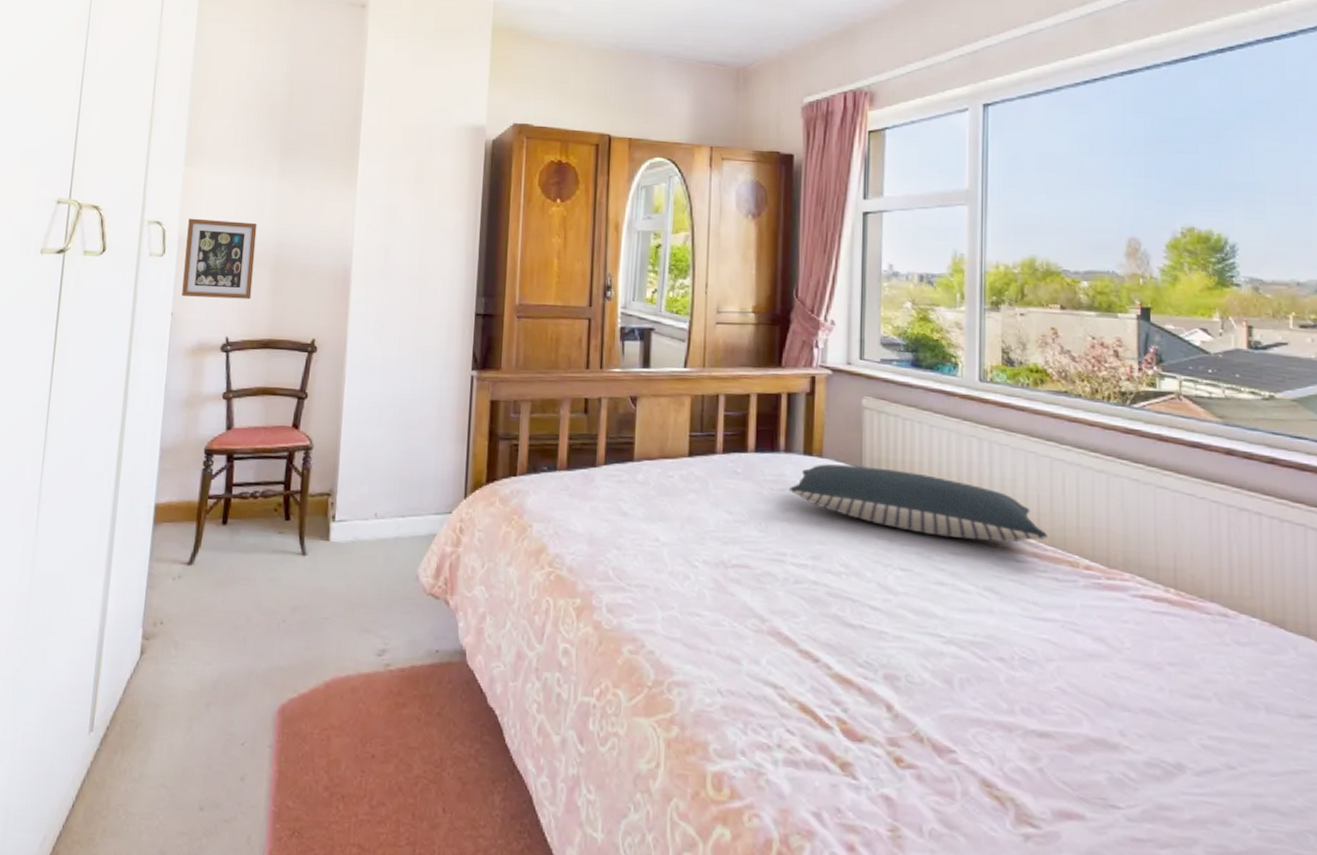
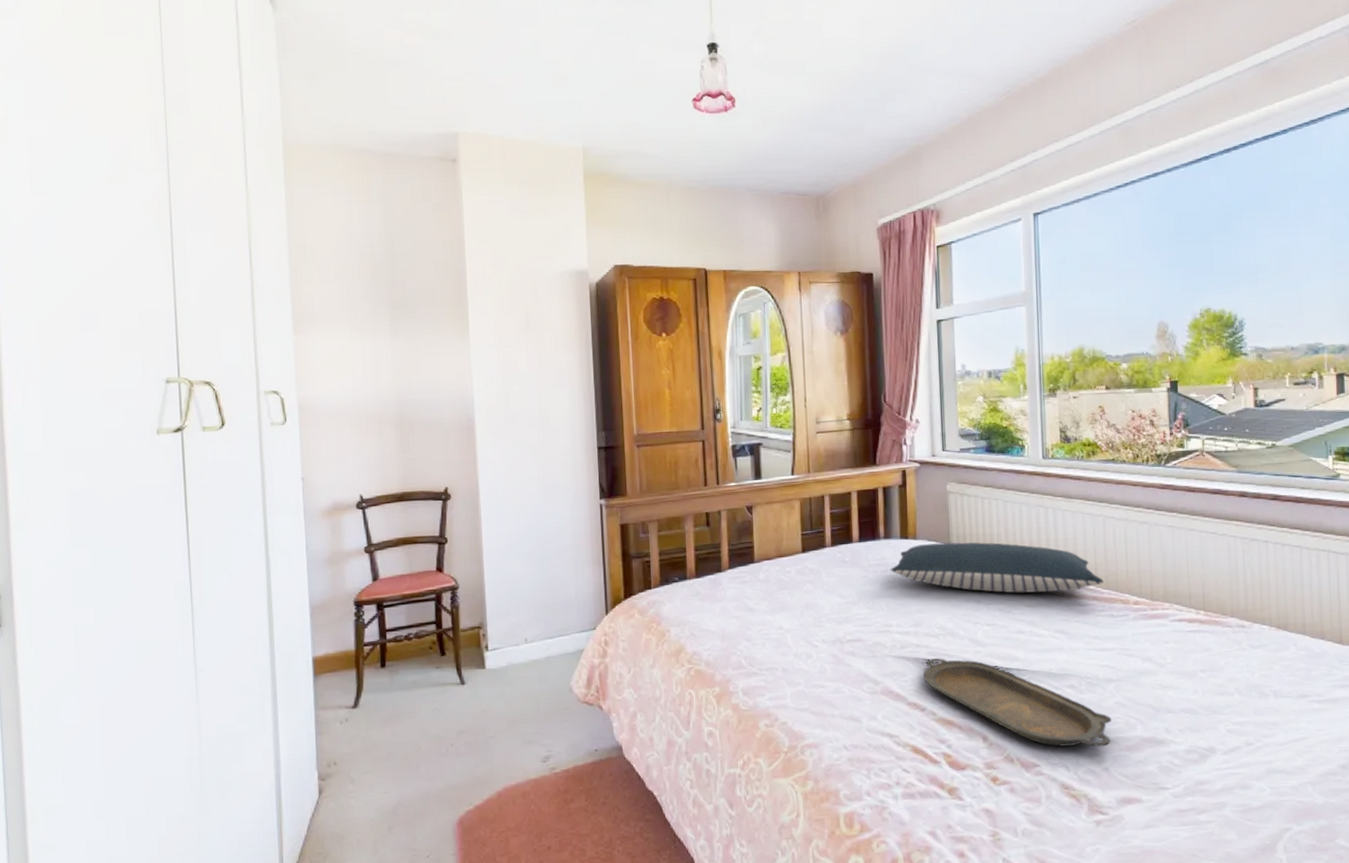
picture frame: present [182,218,257,300] -> none [306,383,380,462]
serving tray: none [818,600,1050,741] -> present [922,658,1112,747]

